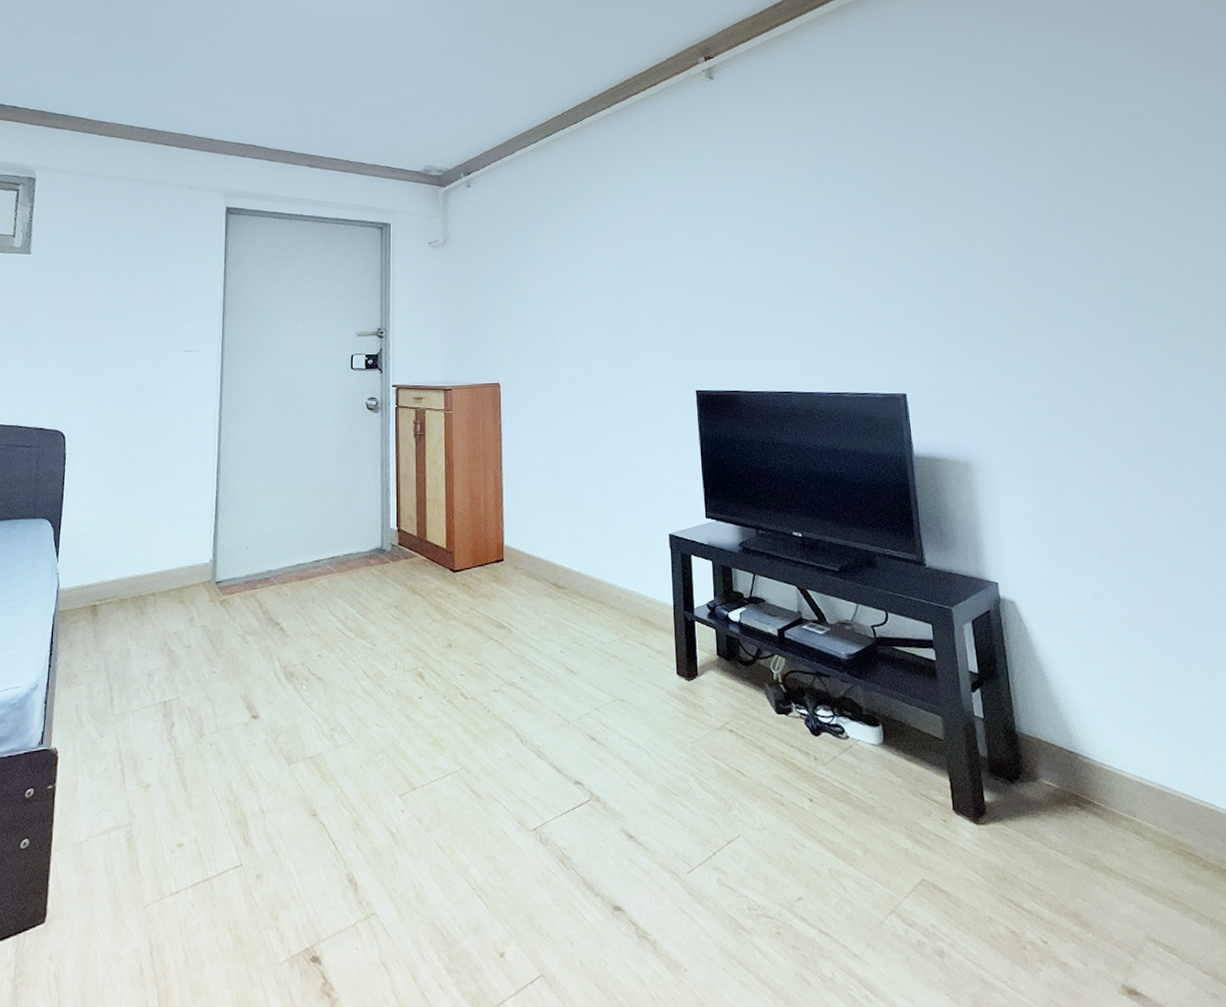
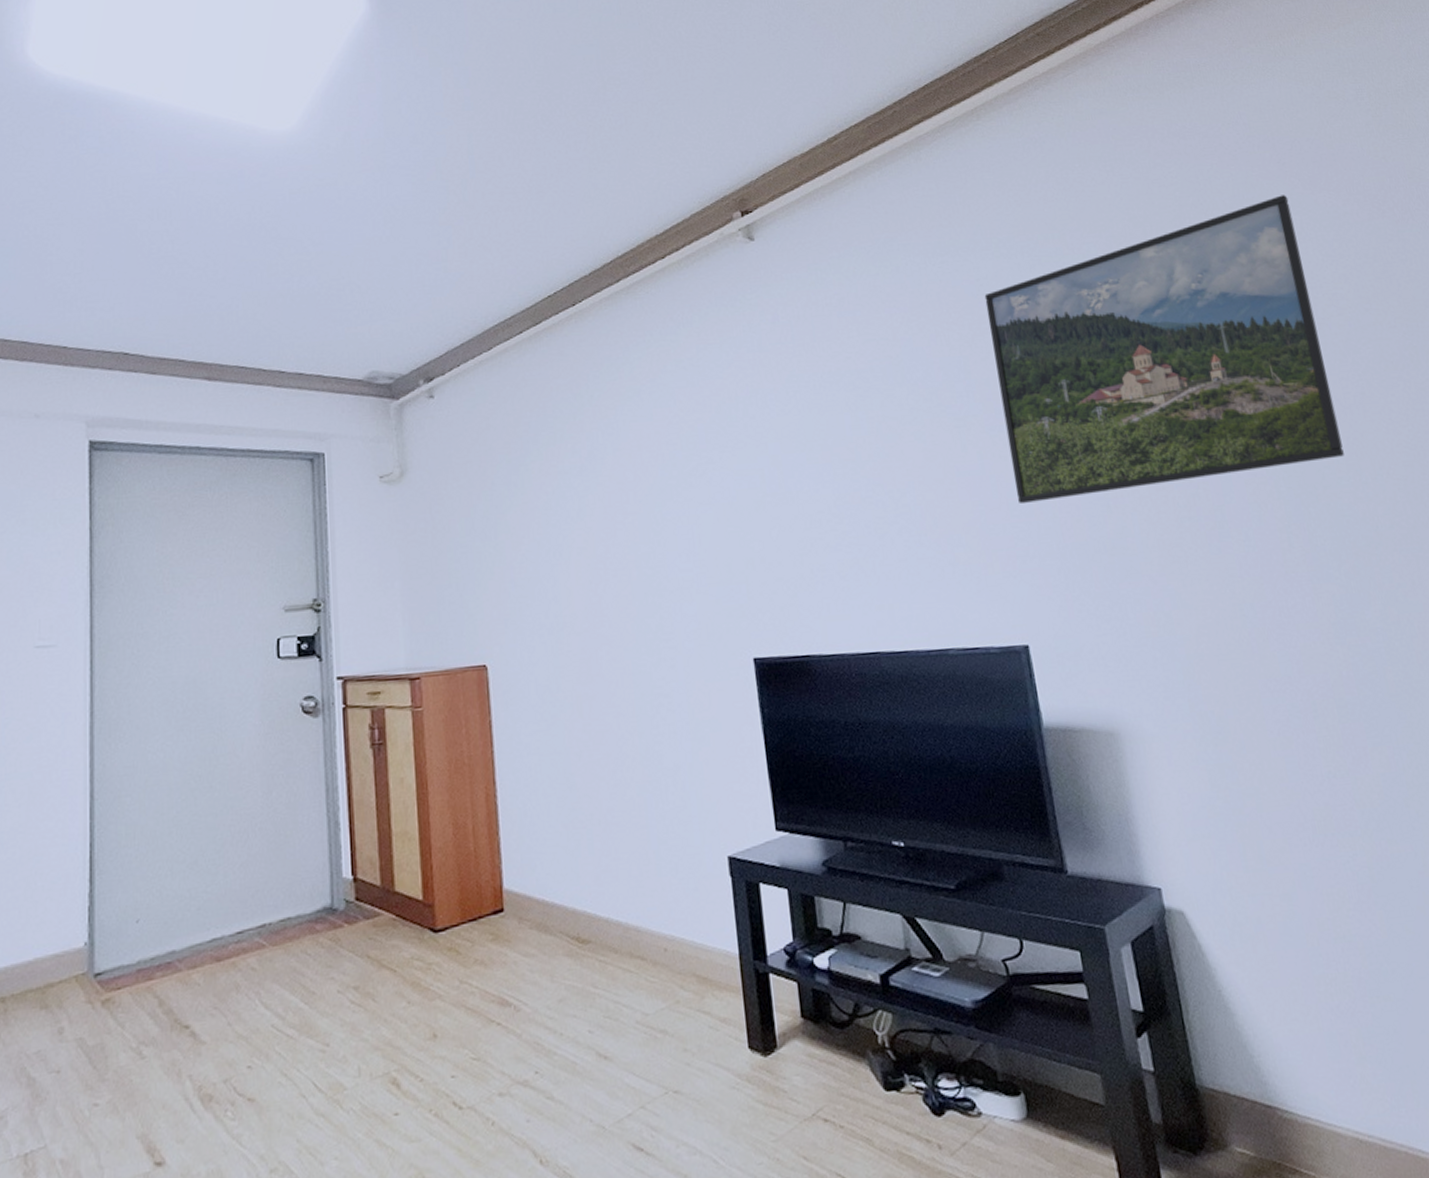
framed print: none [888,58,1168,286] -> present [984,195,1344,503]

